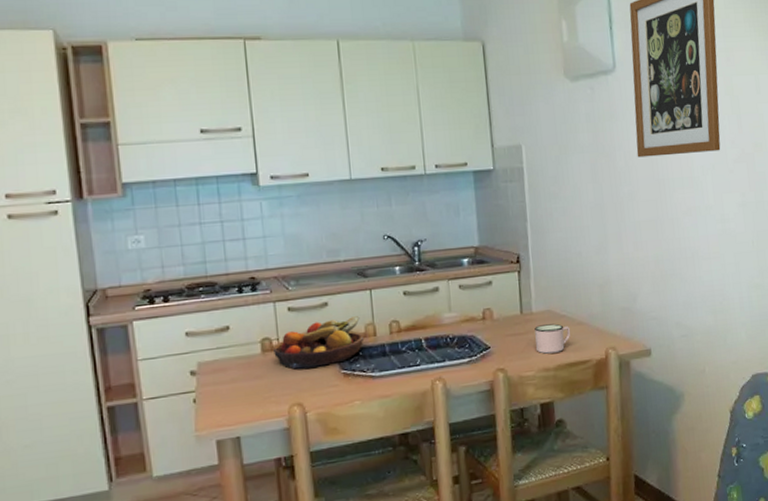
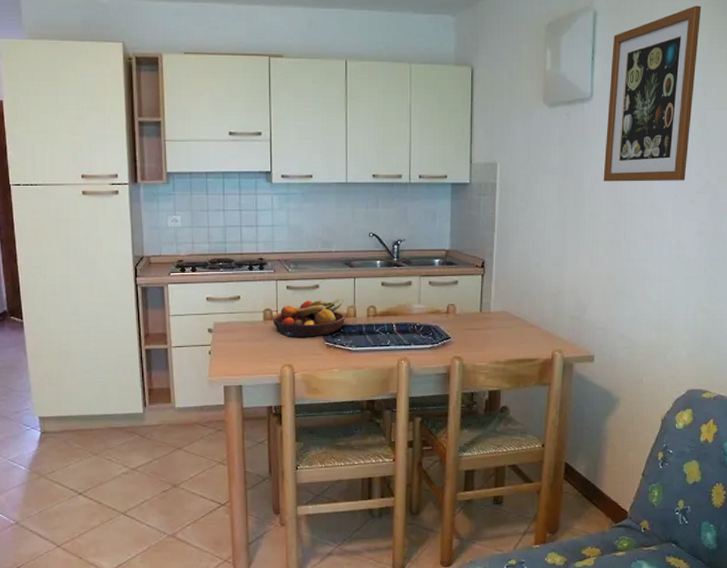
mug: present [534,323,571,354] -> none [490,324,523,349]

